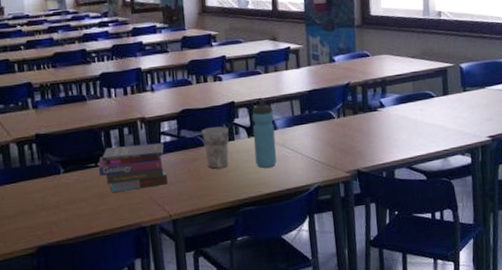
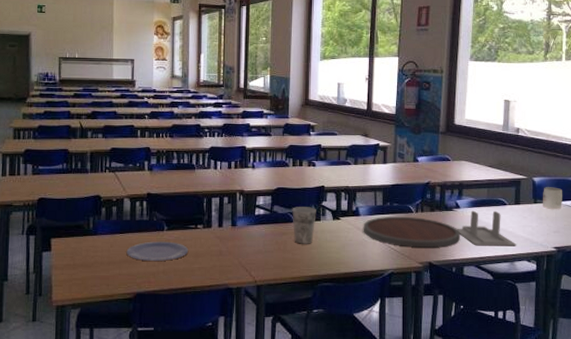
plate: none [20,185,92,211] -> present [126,241,189,262]
books: present [98,142,168,193] -> none [197,213,257,254]
water bottle: present [252,100,277,168] -> none [337,188,357,249]
tray: none [281,122,389,156] -> present [363,216,461,248]
napkin holder: none [383,105,449,145] -> present [456,210,517,246]
mug: none [471,71,493,97] -> present [542,187,562,210]

